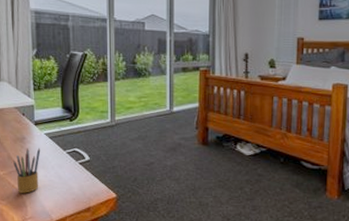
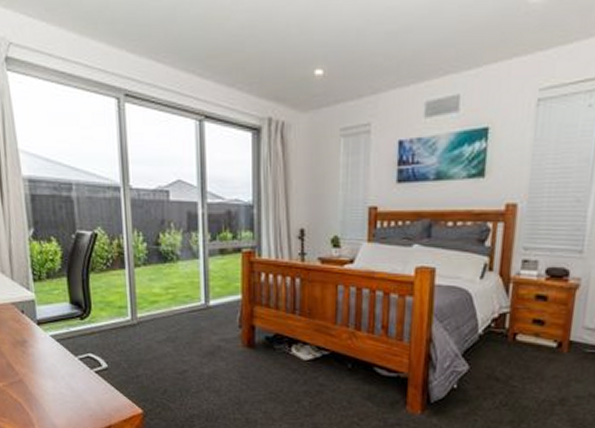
pencil box: present [13,148,41,193] -> none [14,353,47,409]

